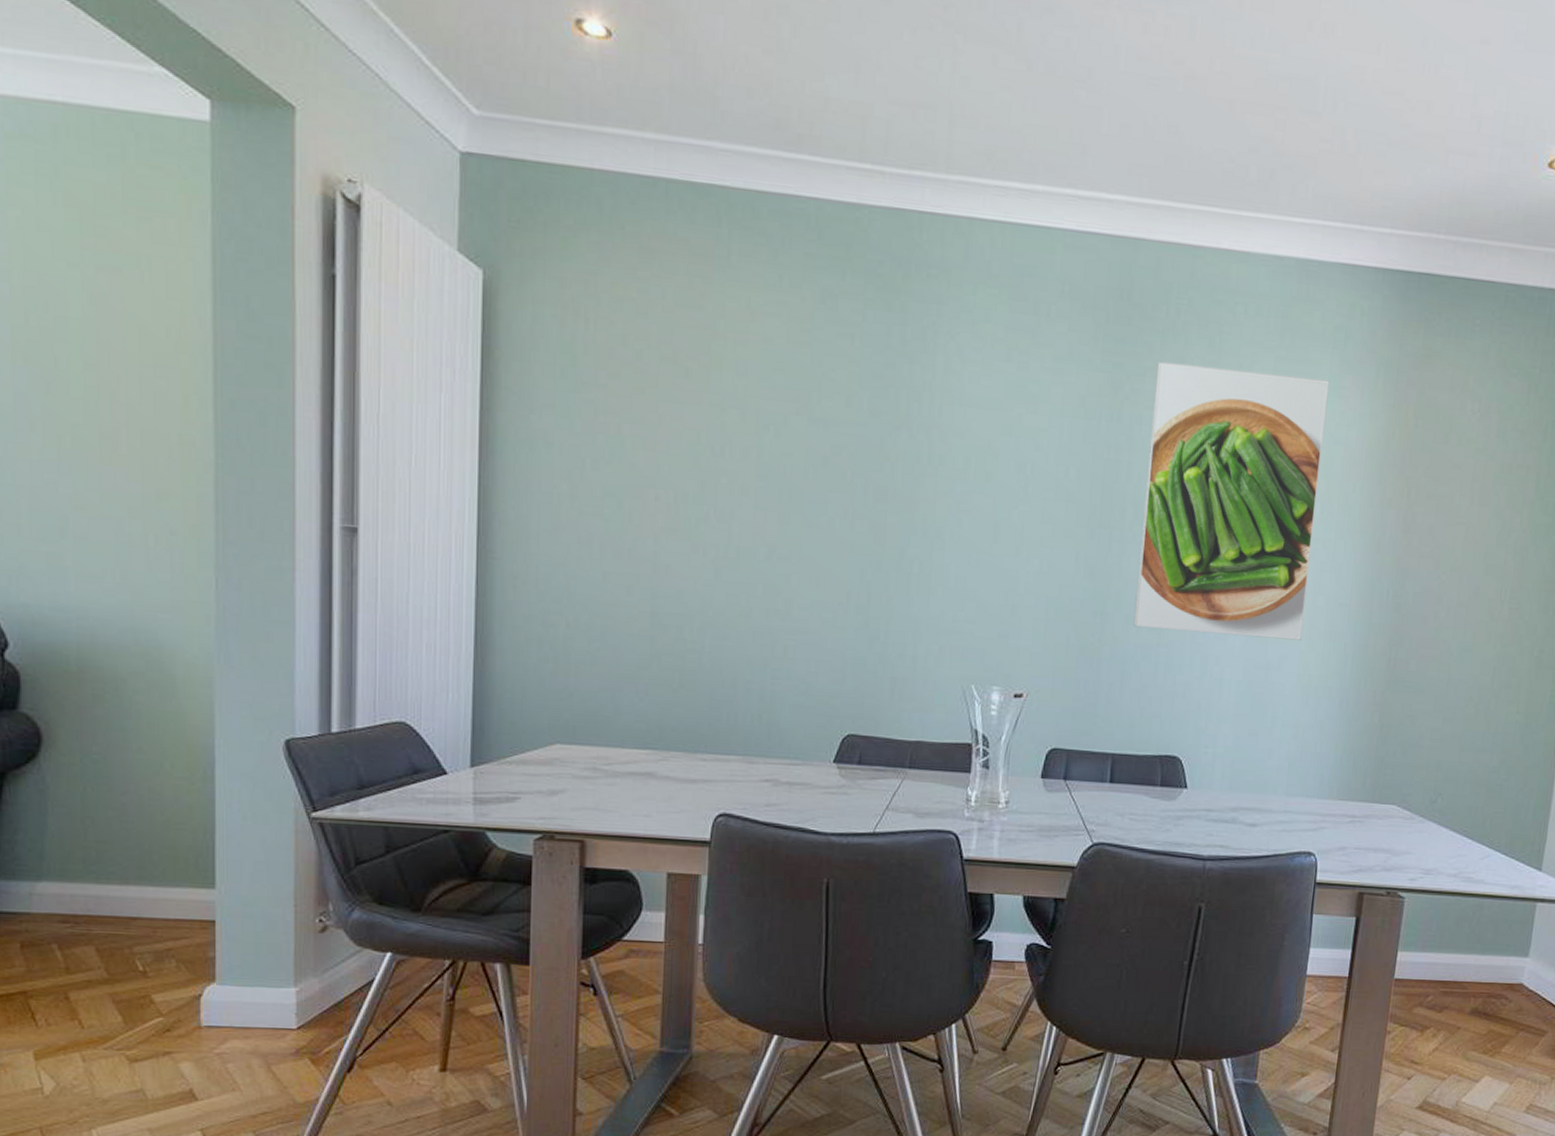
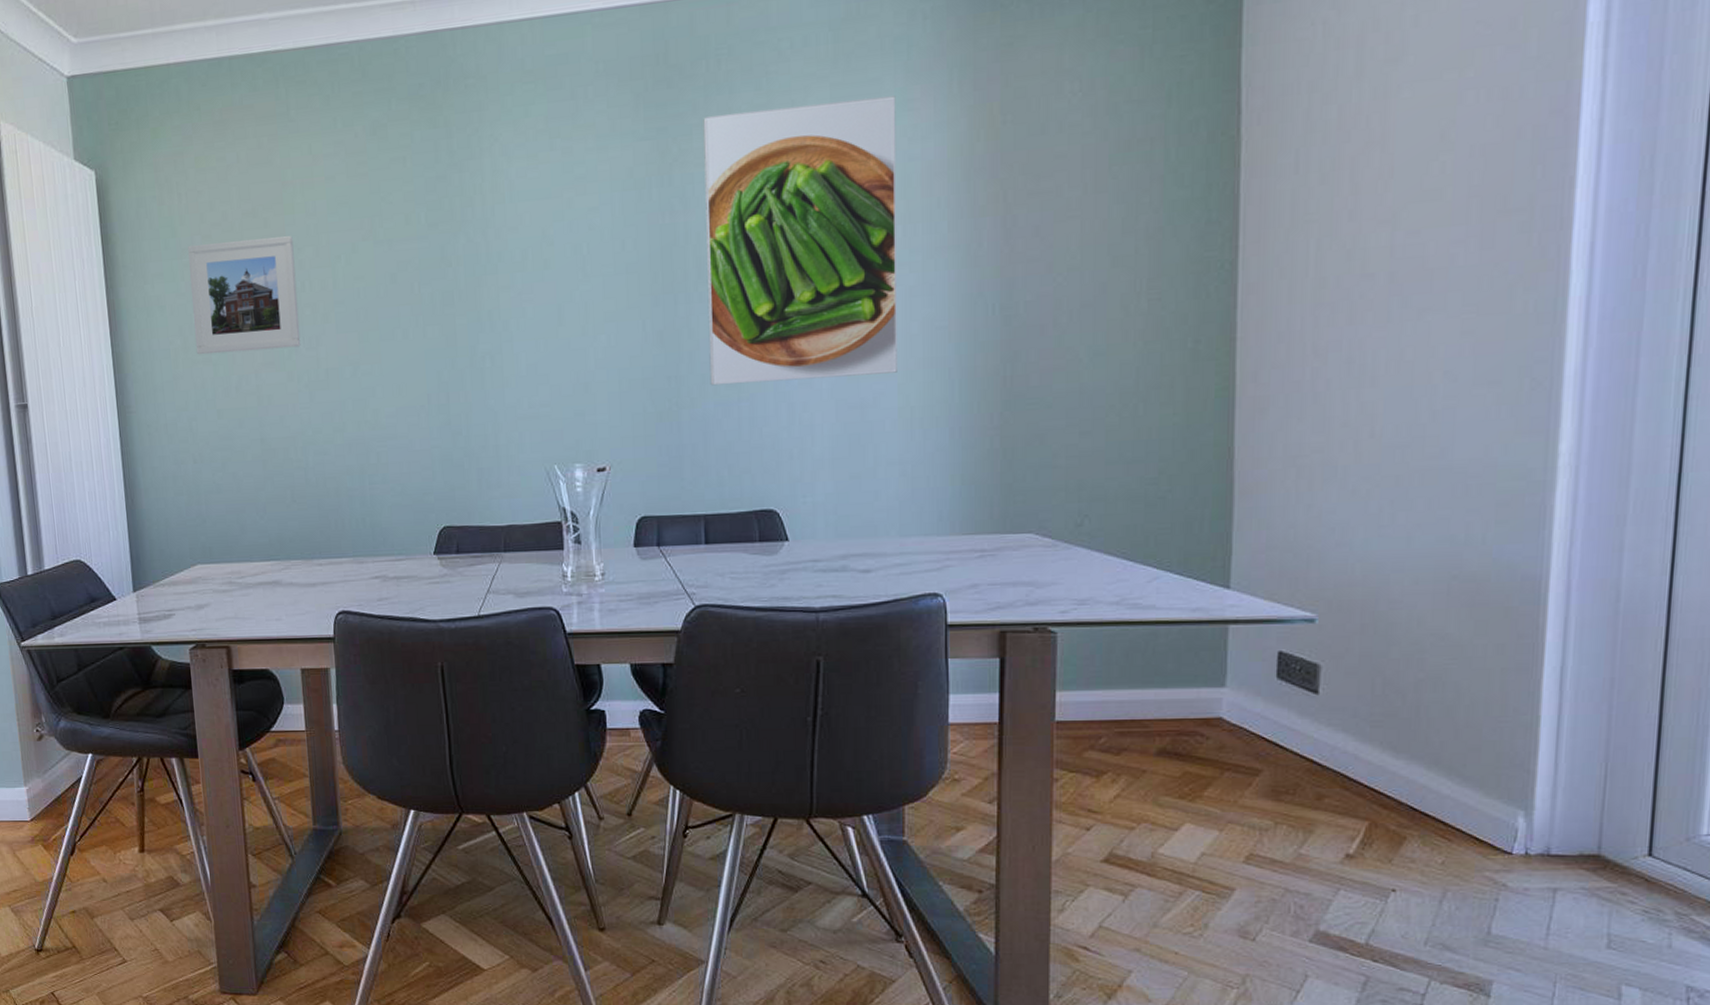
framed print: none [585,379,717,517] -> present [188,236,301,355]

